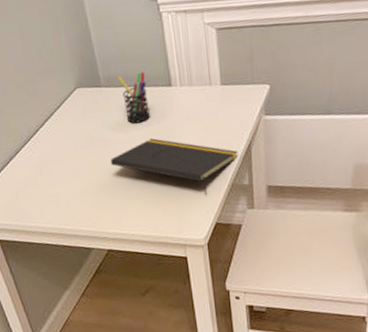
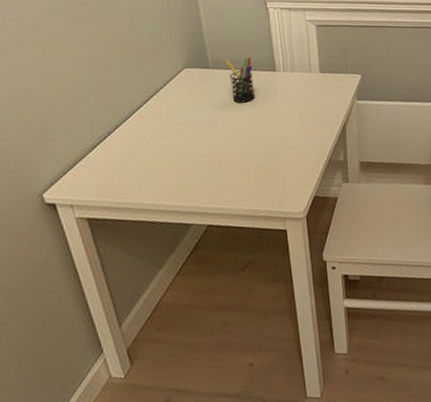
notepad: present [110,137,238,195] -> none [214,116,334,170]

